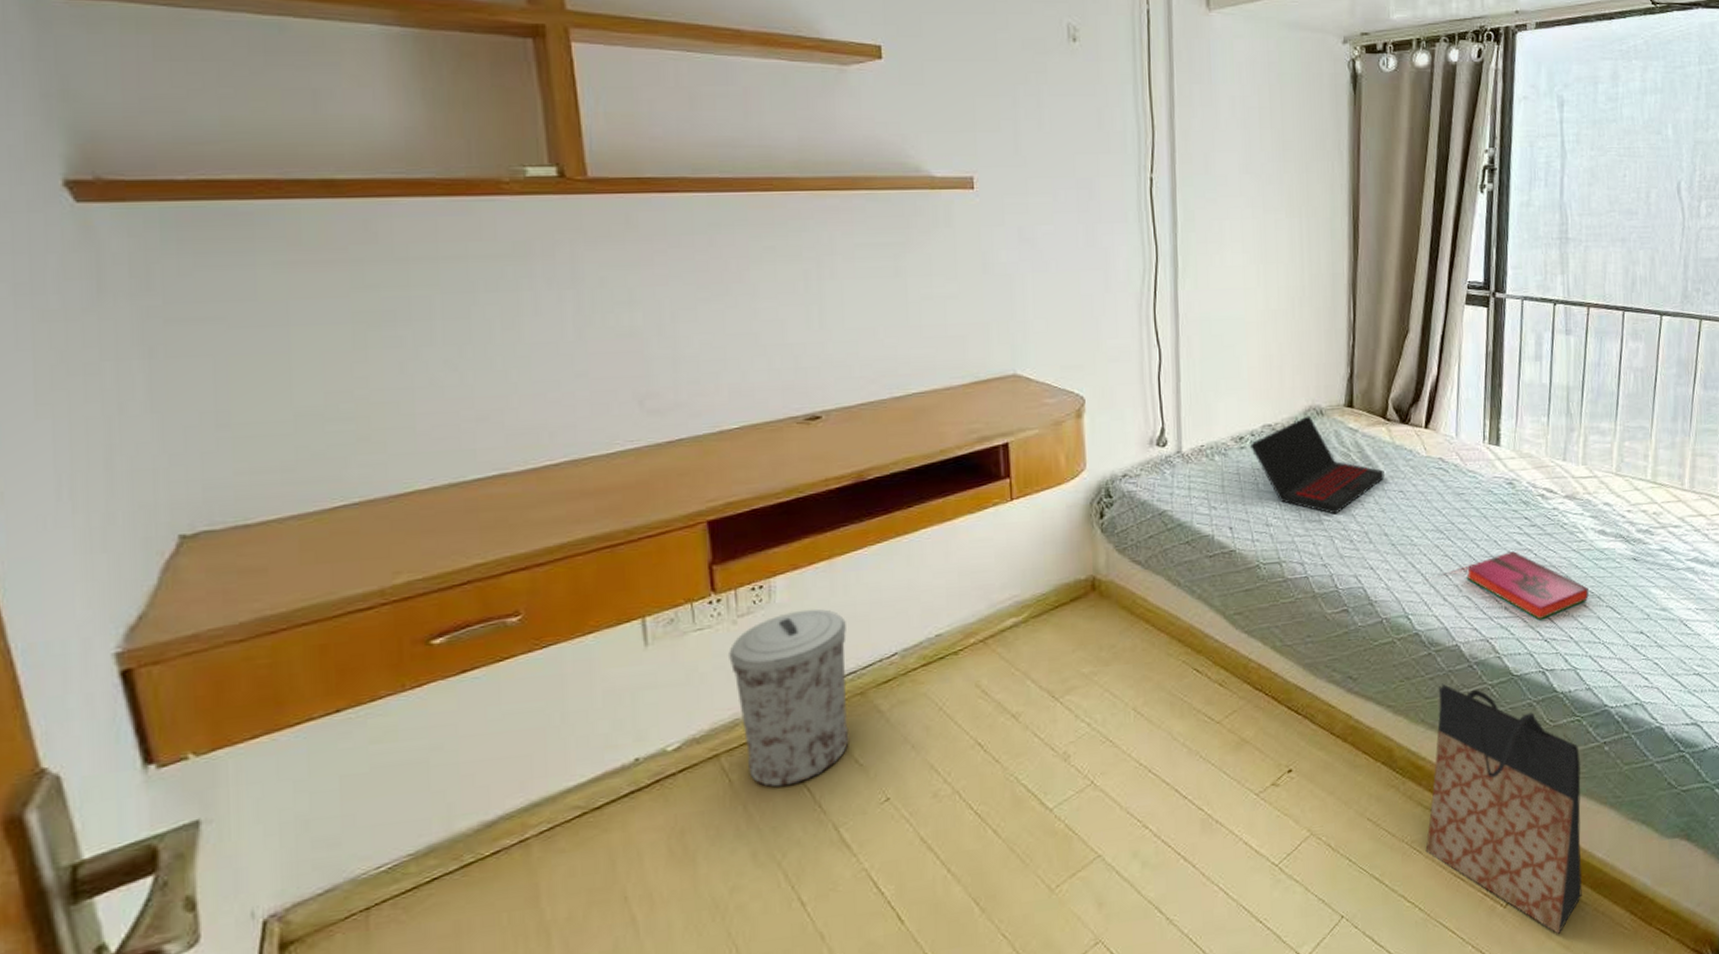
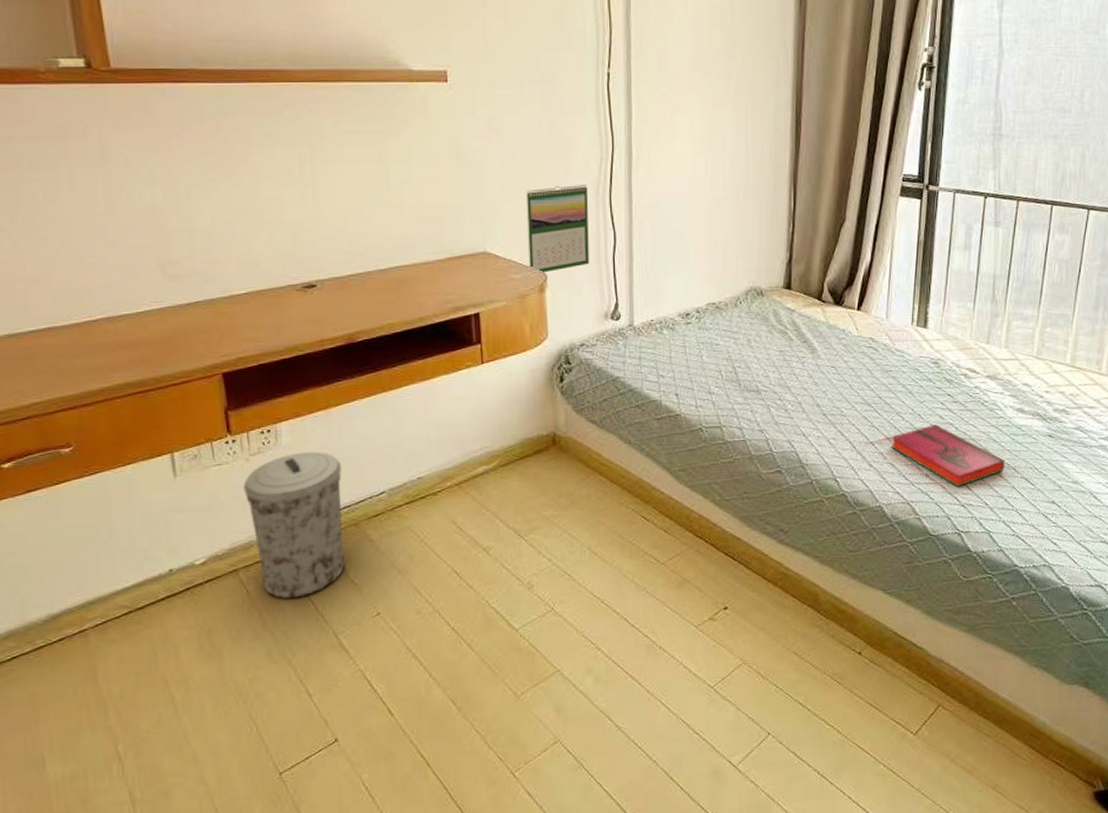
calendar: none [1060,298,1132,397] -> present [525,185,590,273]
laptop: present [1249,415,1385,515] -> none [695,295,818,386]
bag: present [1425,683,1582,934] -> none [845,539,990,760]

